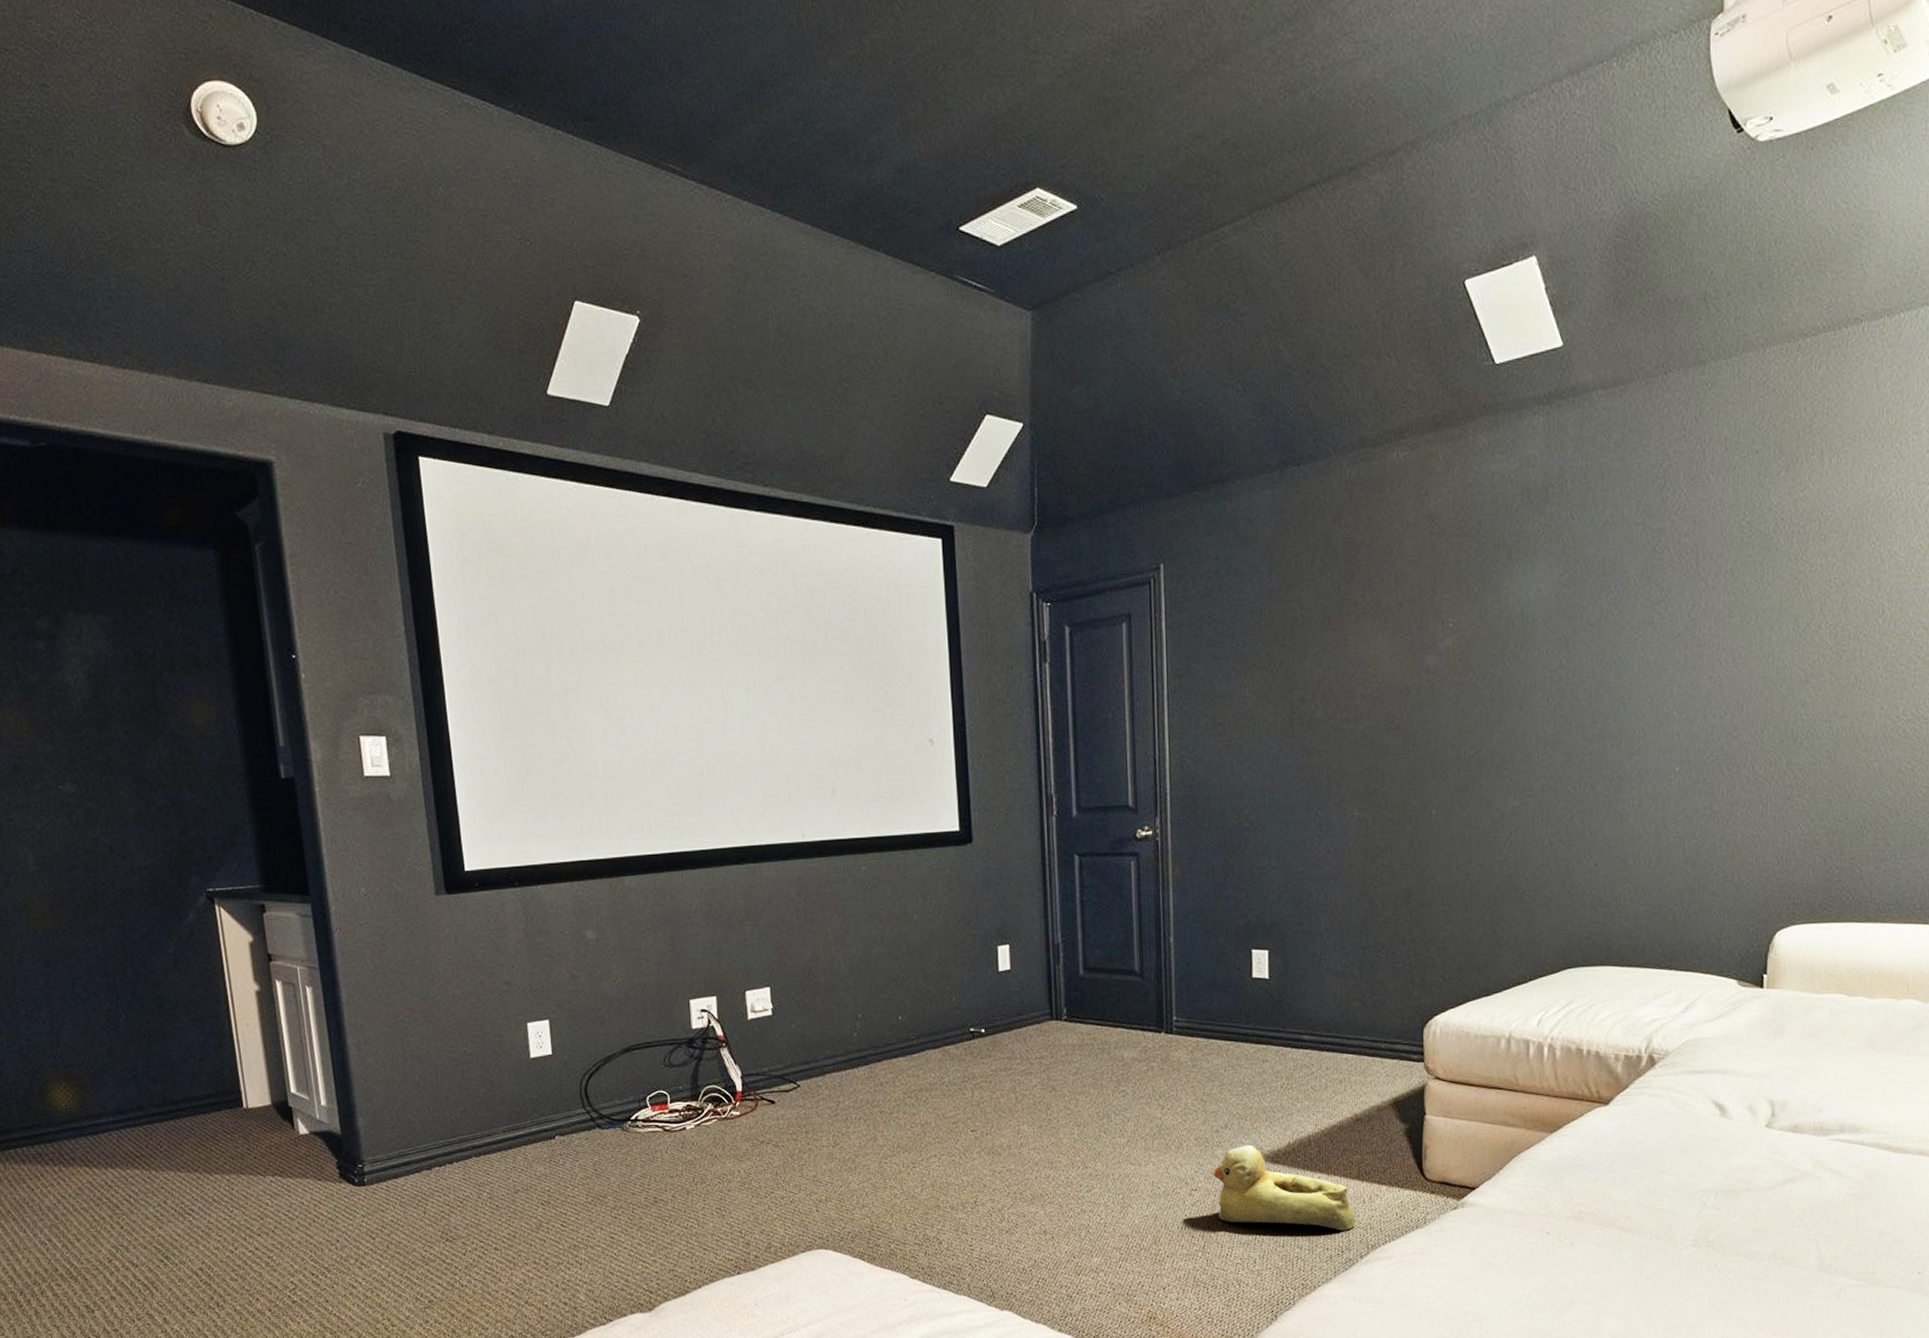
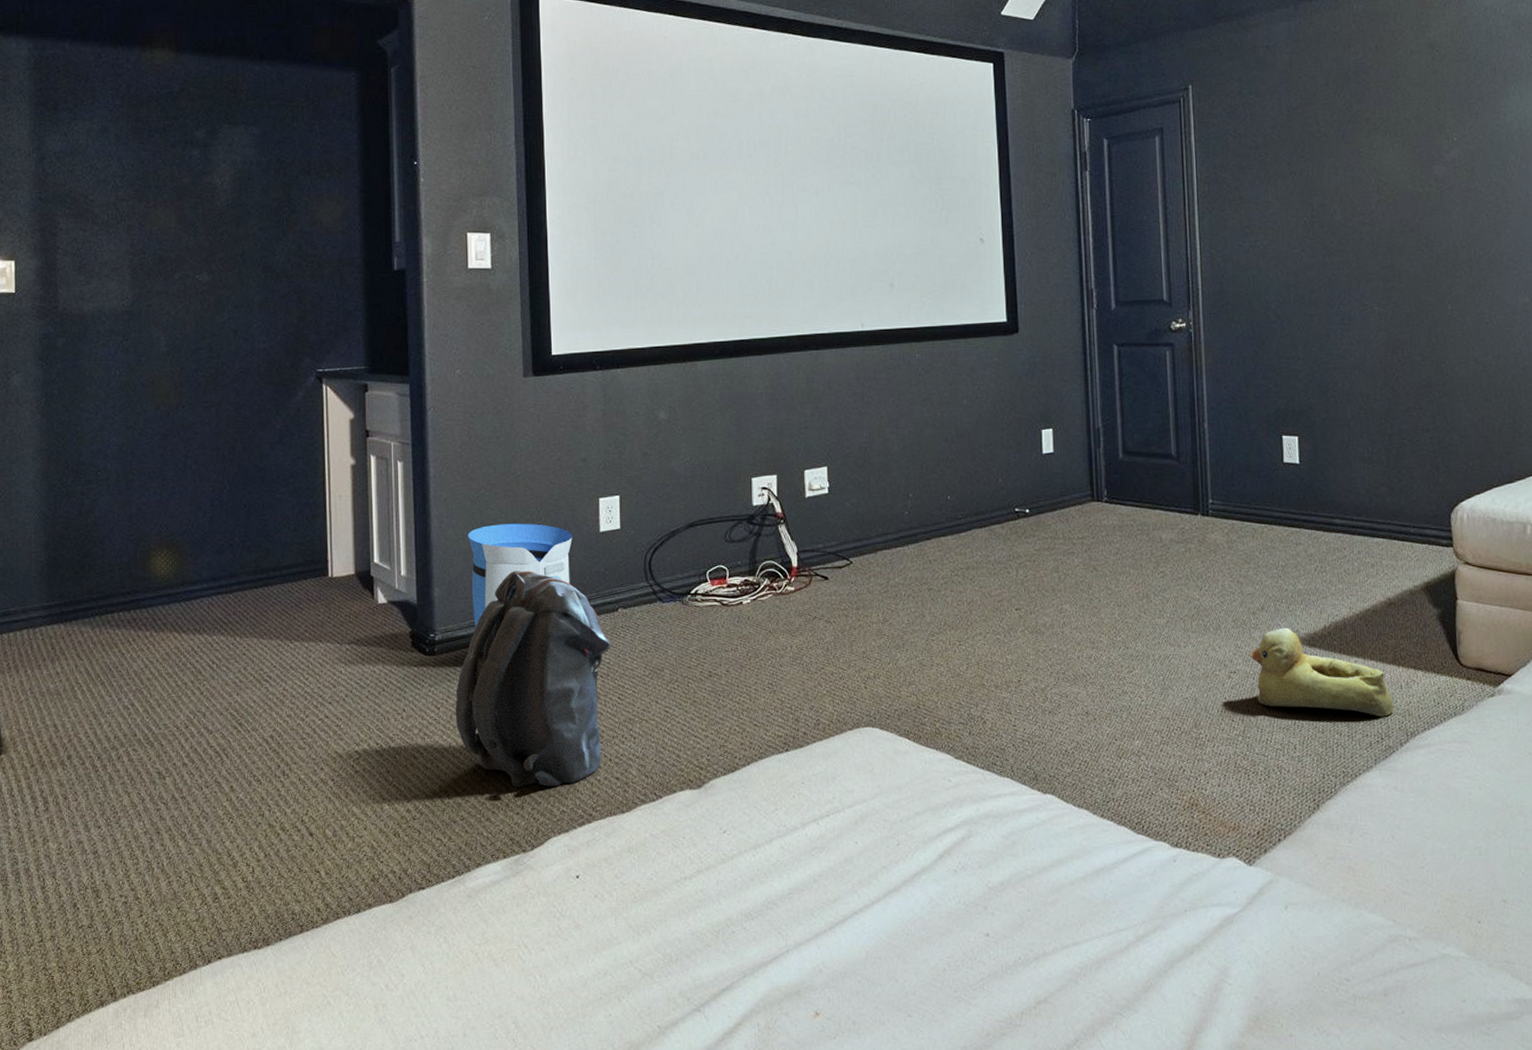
sun visor: none [389,1050,503,1157] -> present [468,523,573,627]
backpack: none [390,1098,550,1314] -> present [455,570,611,788]

